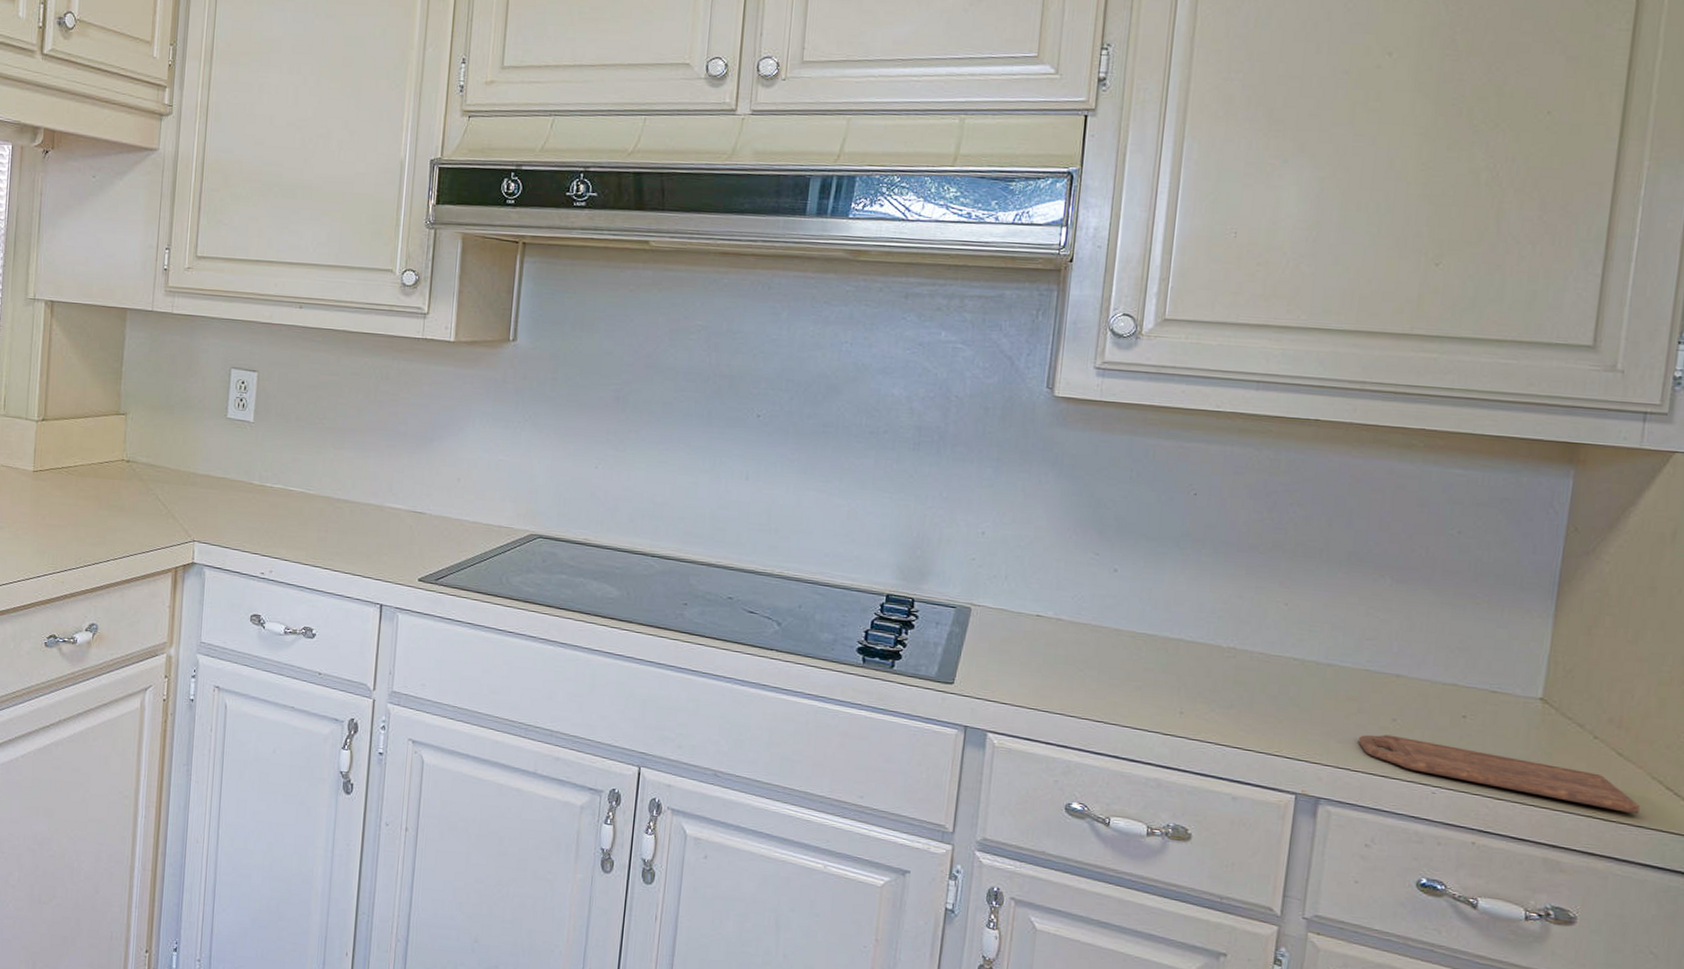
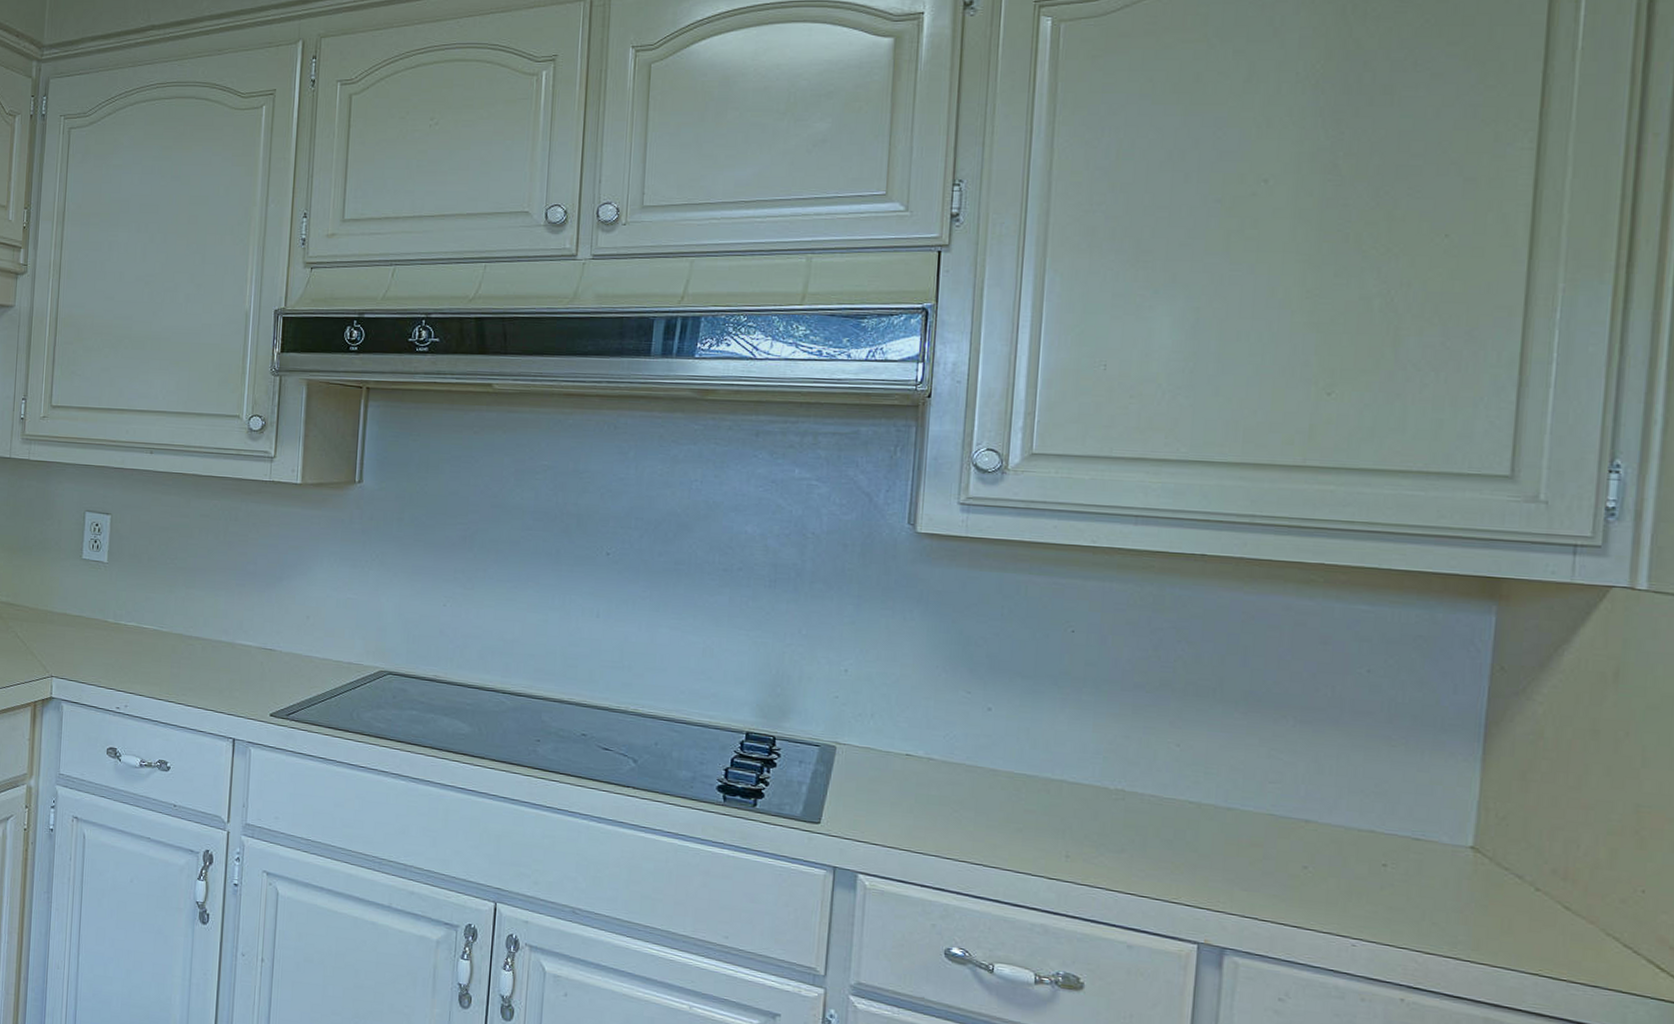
cutting board: present [1358,734,1640,815] -> none [1265,882,1594,974]

